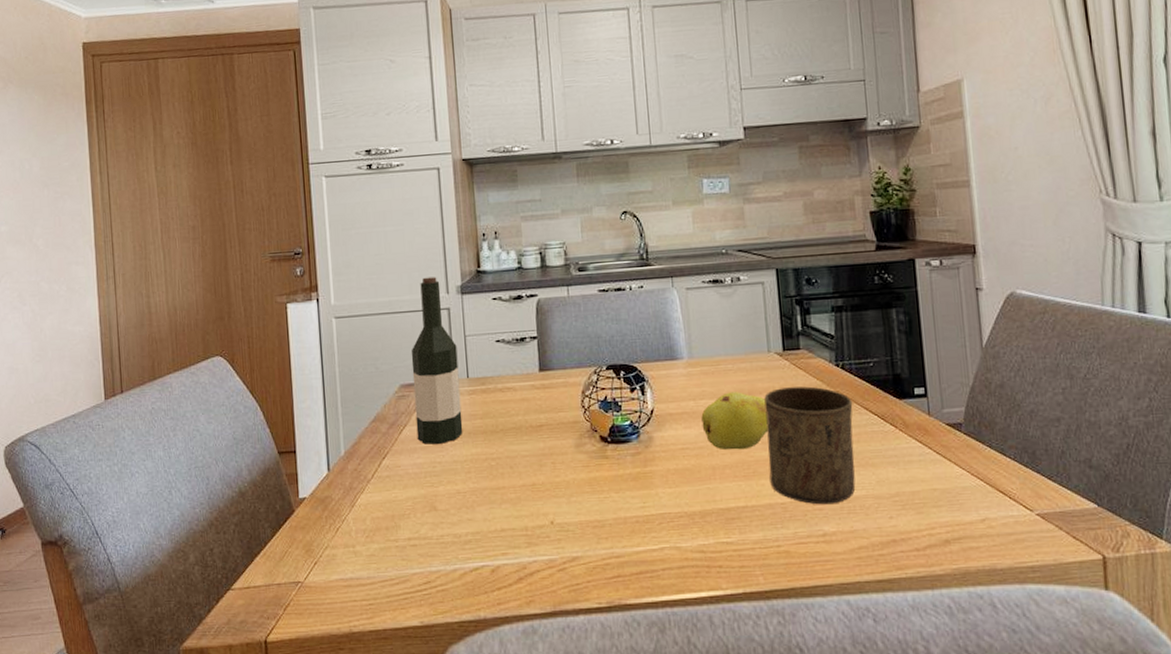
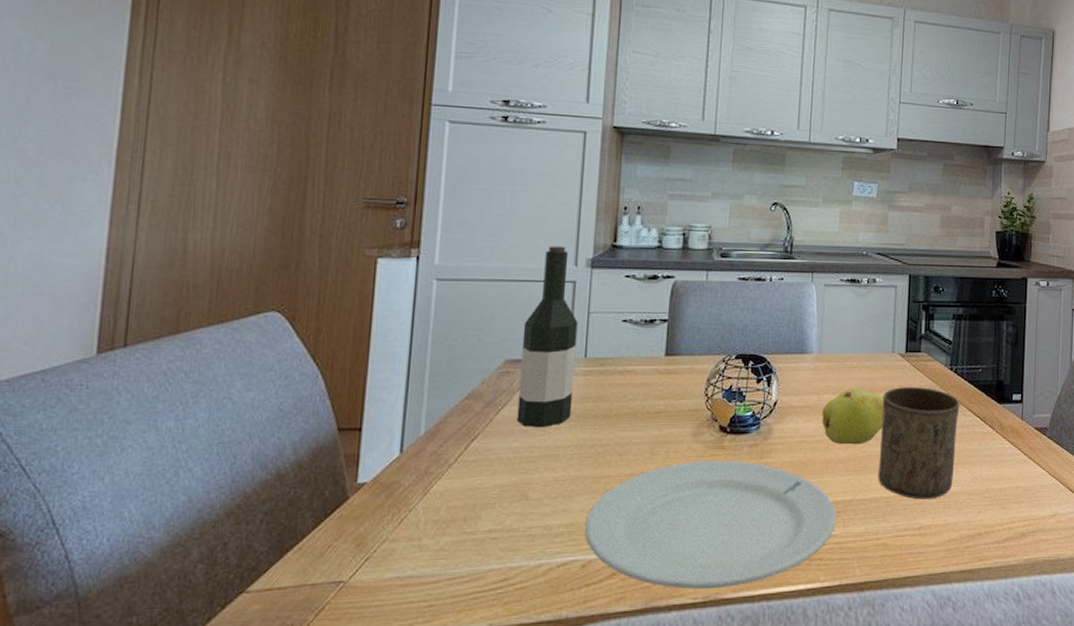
plate: none [489,469,731,595] -> present [585,461,836,590]

